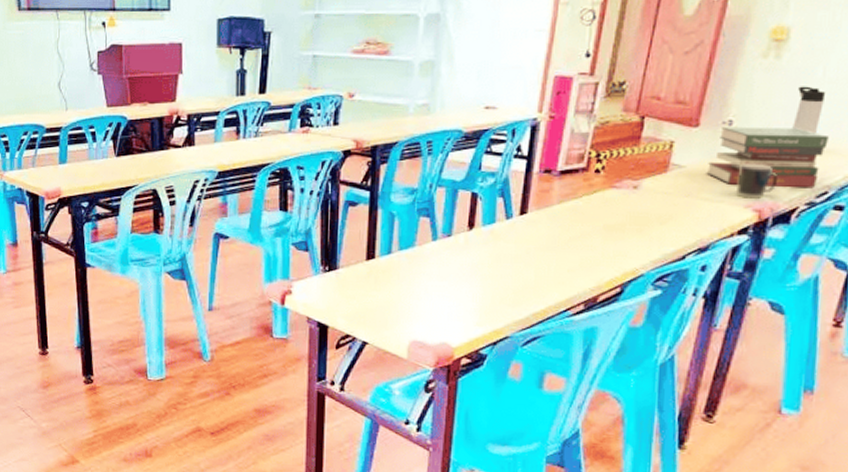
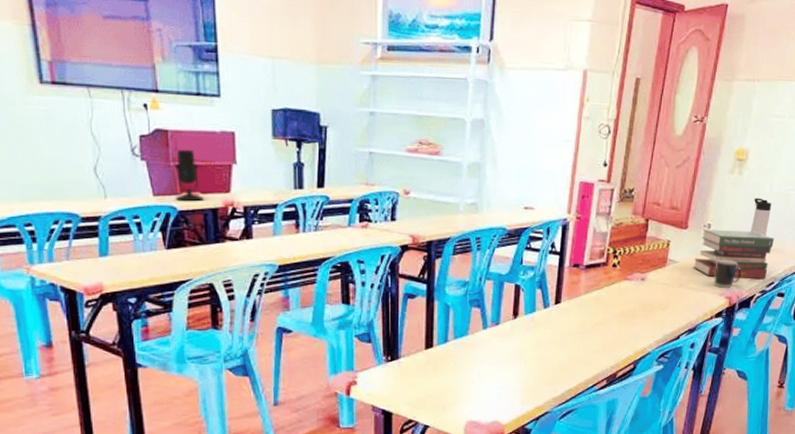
microphone: none [127,62,151,112] -> present [175,149,204,202]

